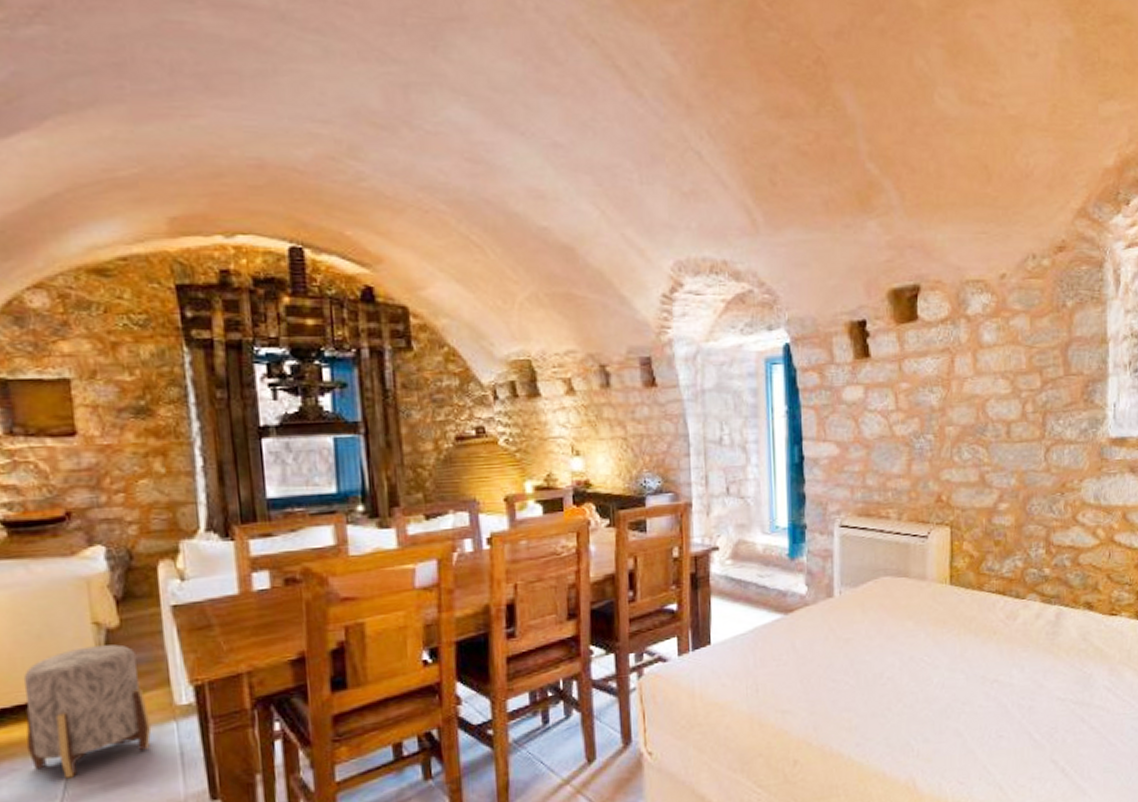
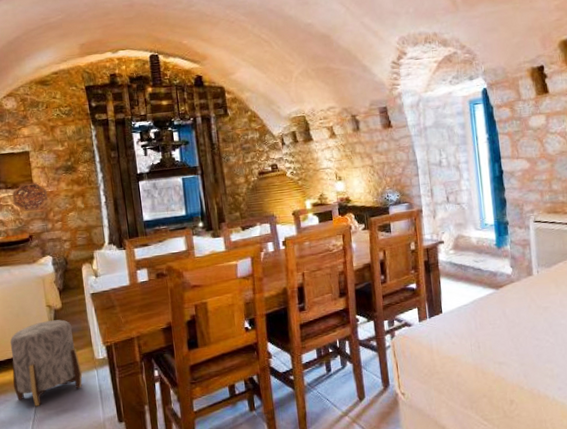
decorative platter: none [36,429,102,474] -> present [12,182,48,211]

